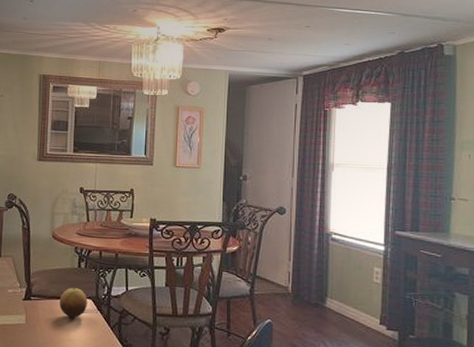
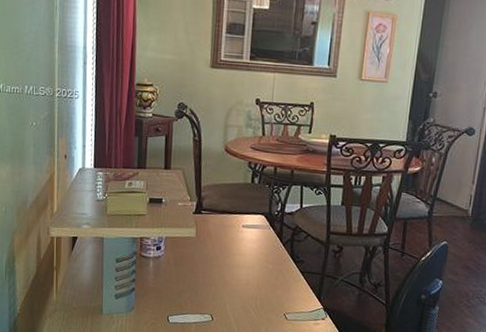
fruit: present [59,288,87,318] -> none [231,203,260,233]

